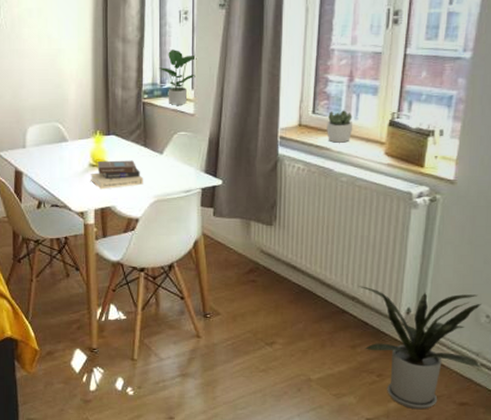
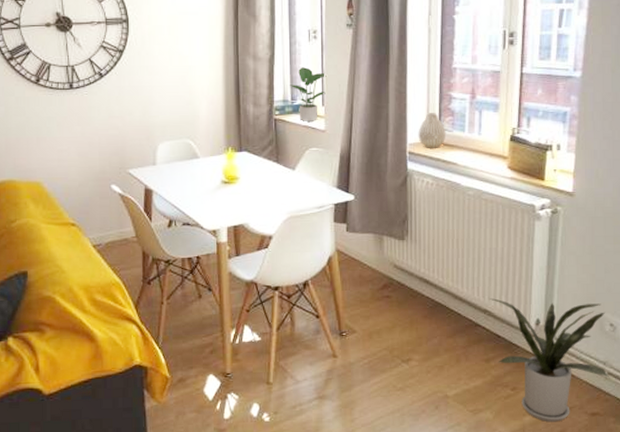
books: present [91,160,144,190] -> none [223,176,277,207]
vase: none [290,96,321,133] -> present [418,113,446,148]
succulent plant: present [327,110,353,143] -> none [452,126,477,158]

